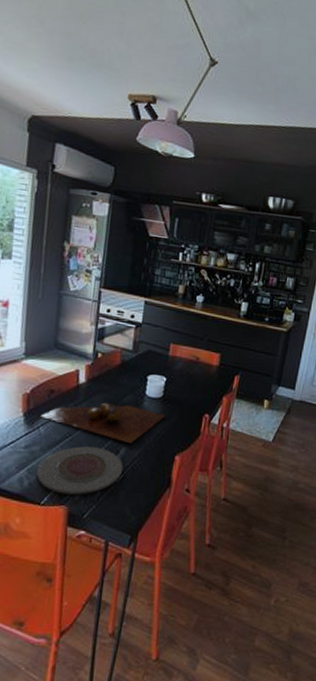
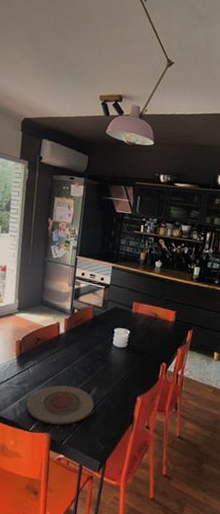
cutting board: present [40,402,166,444] -> none [29,349,129,385]

